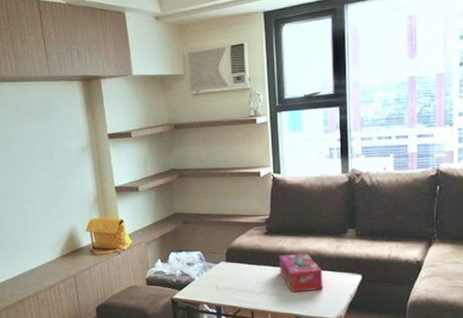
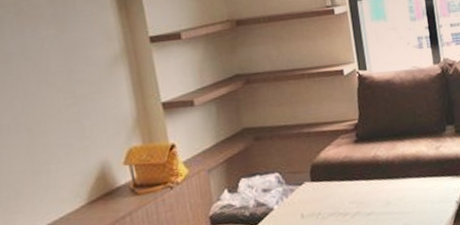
tissue box: present [279,253,323,292] -> none [373,159,426,208]

